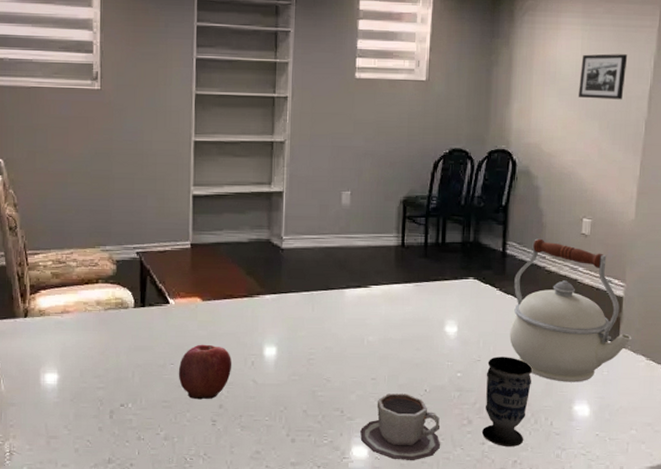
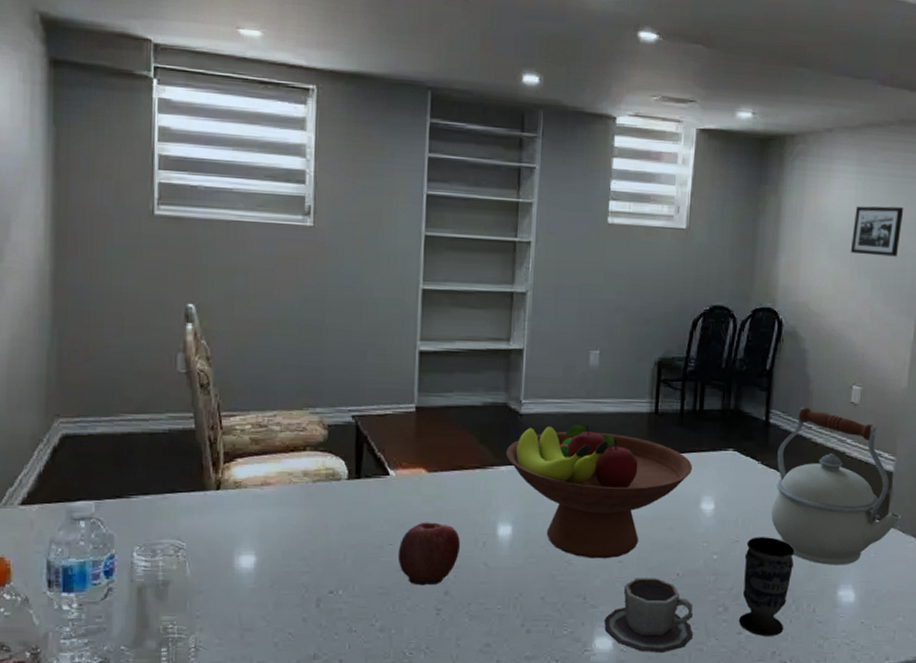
fruit bowl: none [269,257,437,377] -> present [505,424,693,559]

